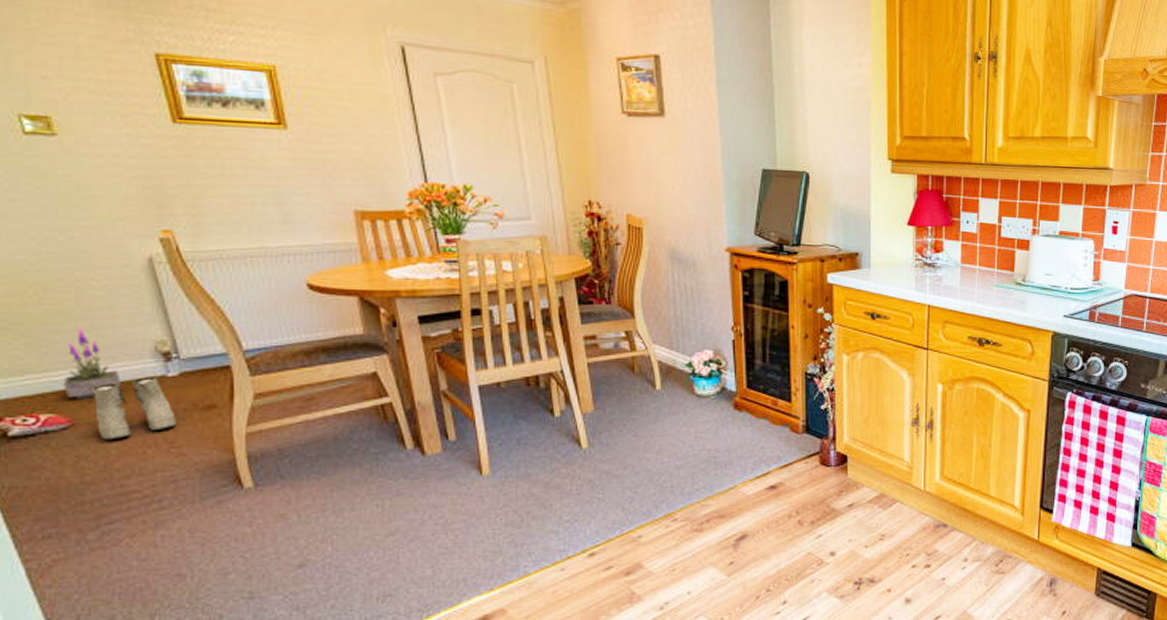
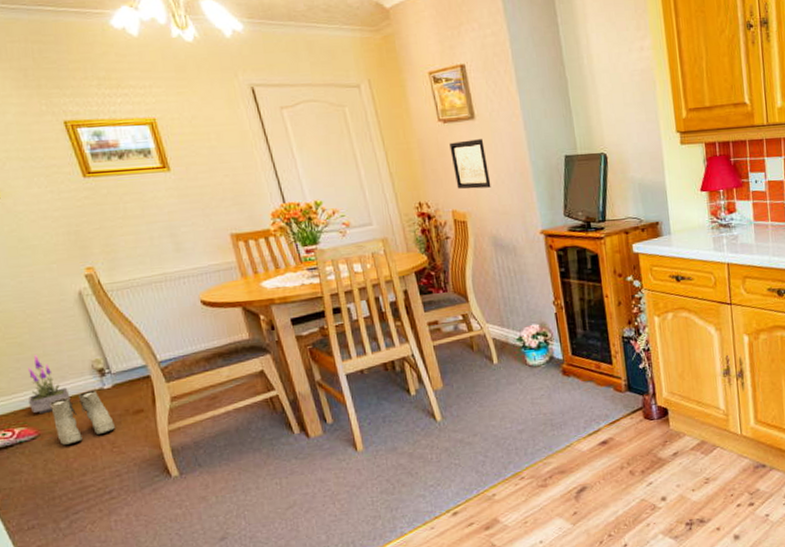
wall art: none [632,138,675,194] -> present [449,139,491,189]

